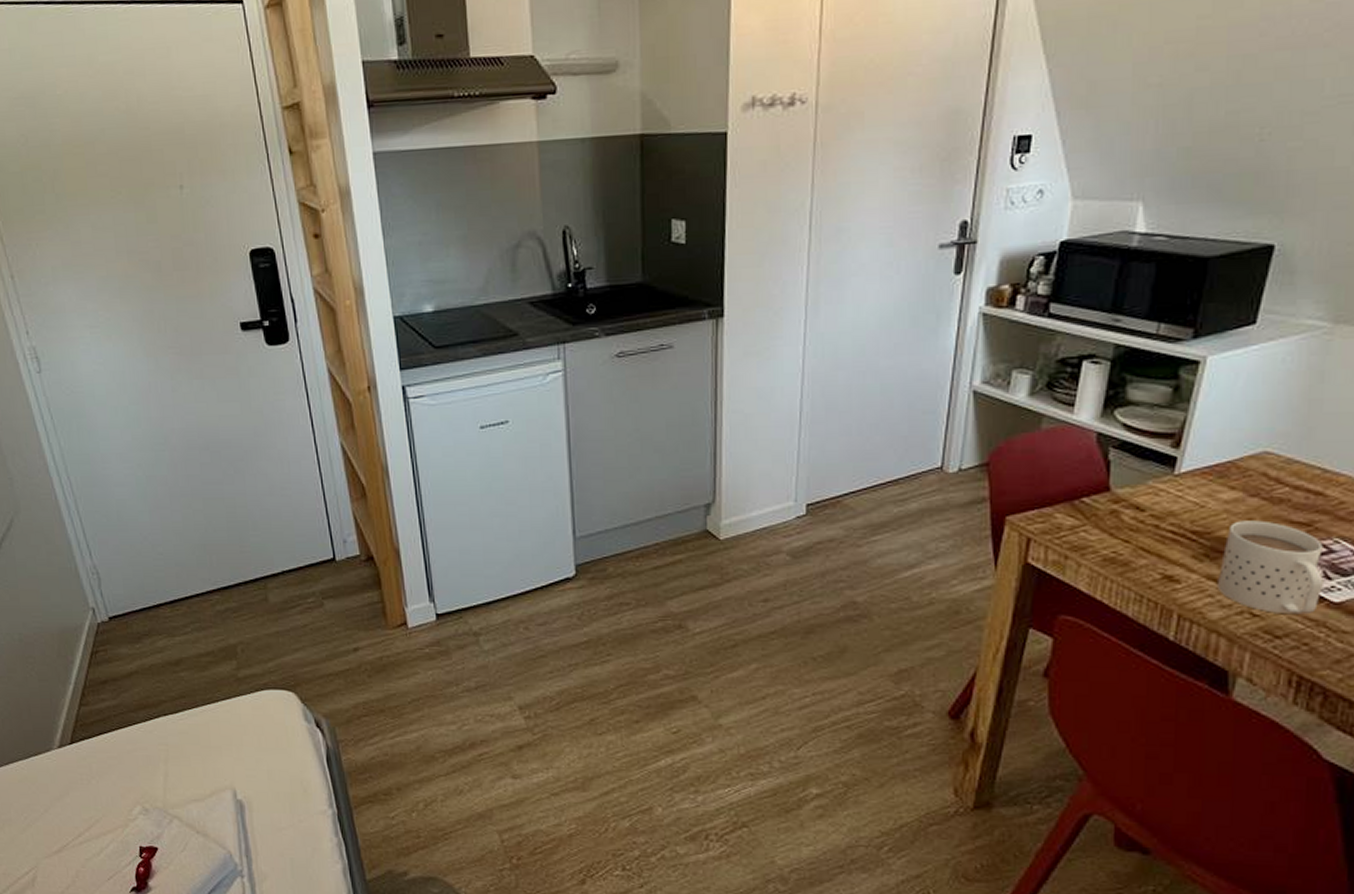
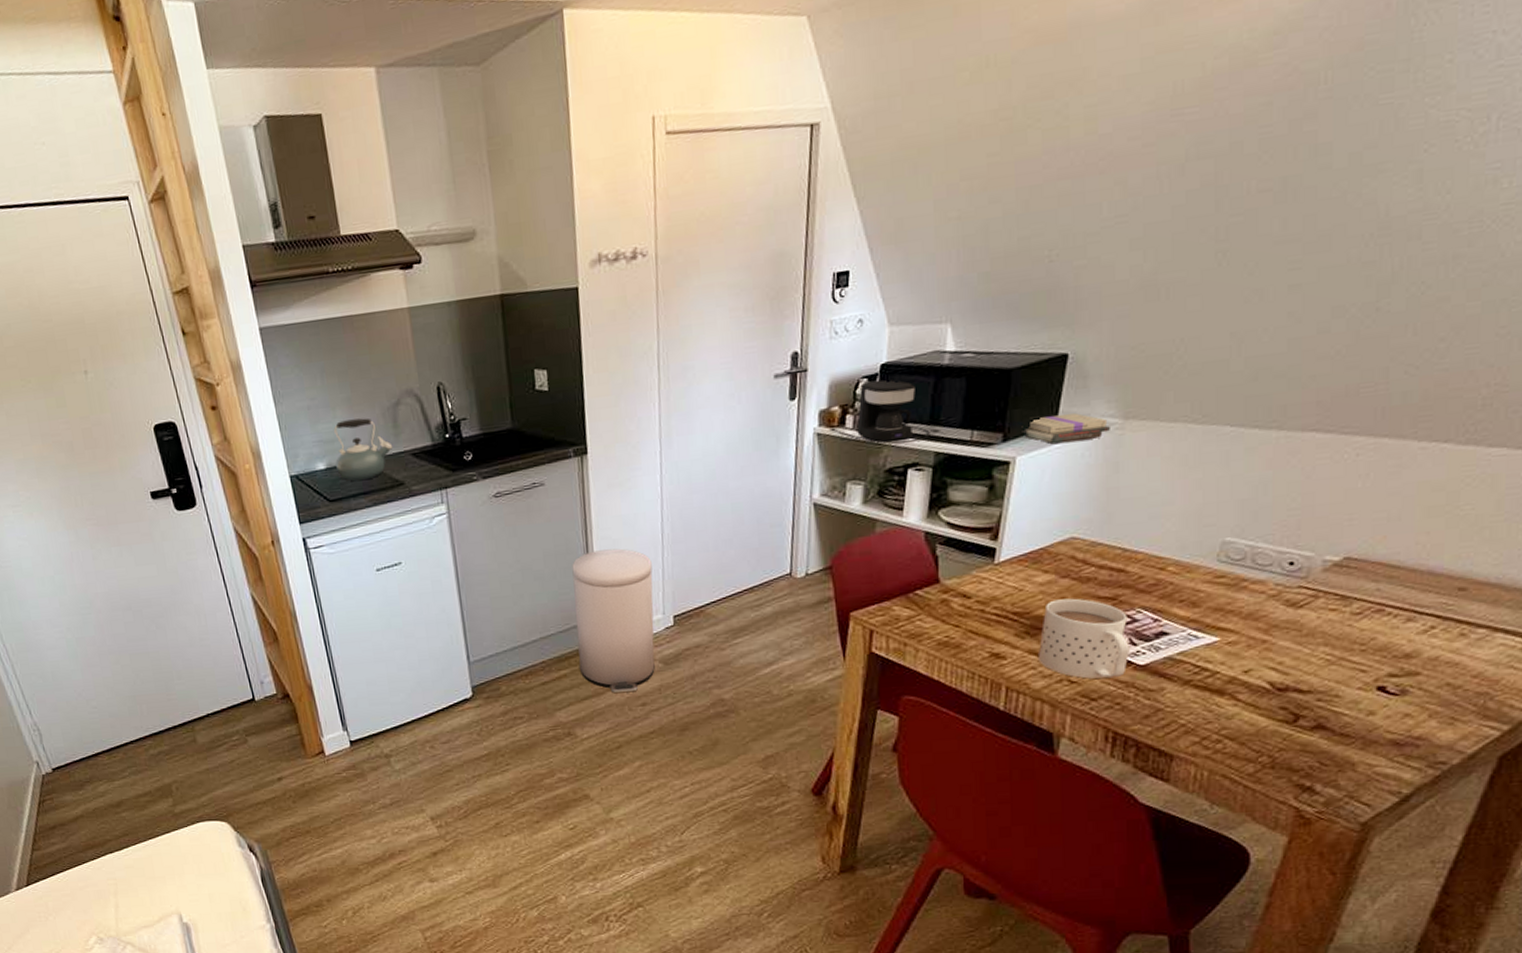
kettle: none [445,259,509,328] -> present [334,418,393,482]
pedal bin: none [696,424,787,586] -> present [572,548,655,694]
coffee maker: none [997,258,1111,332] -> present [829,379,930,445]
books: none [1215,313,1317,344] -> present [1021,413,1110,444]

